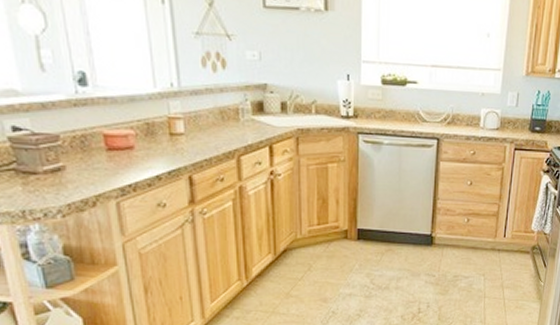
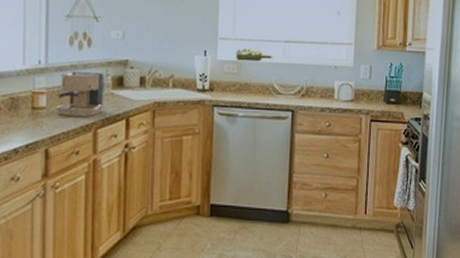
coffee maker: none [195,94,244,143] -> present [55,70,104,116]

